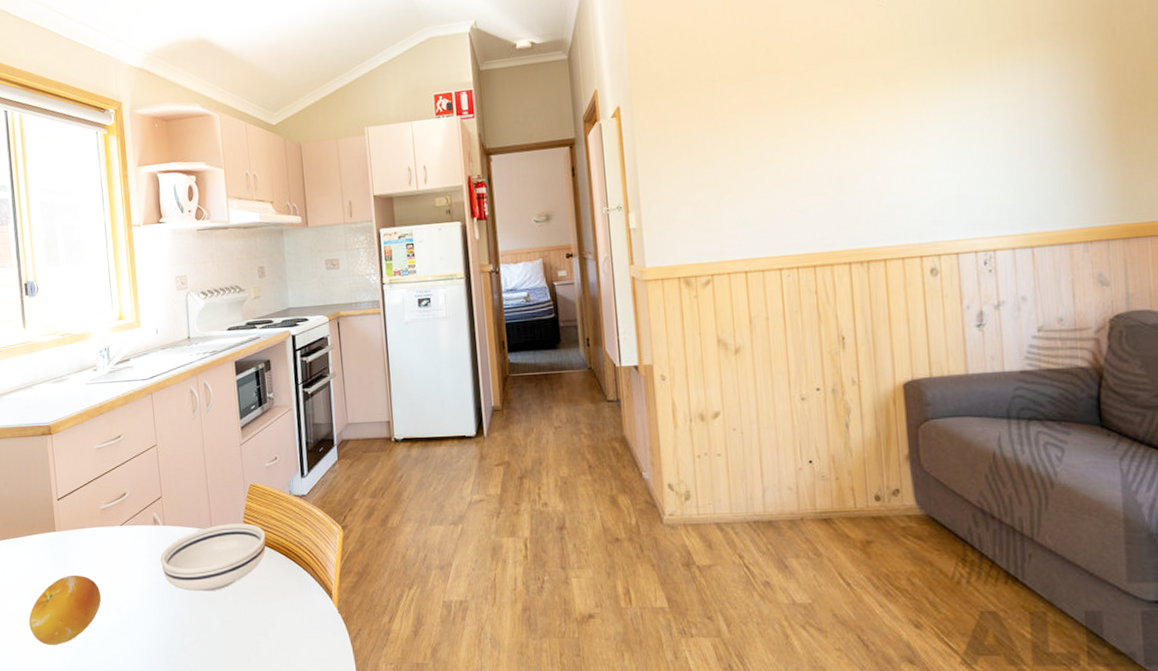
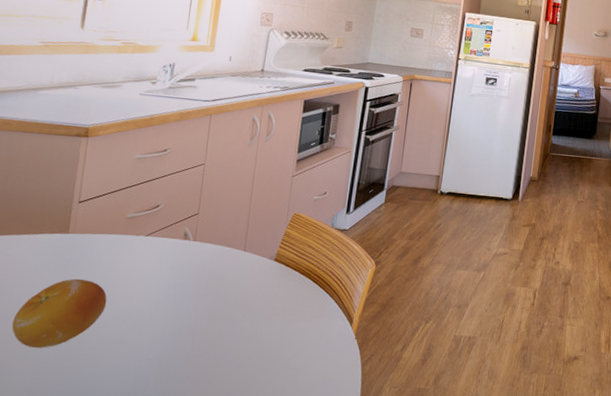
bowl: present [160,523,266,592] -> none [182,246,300,309]

